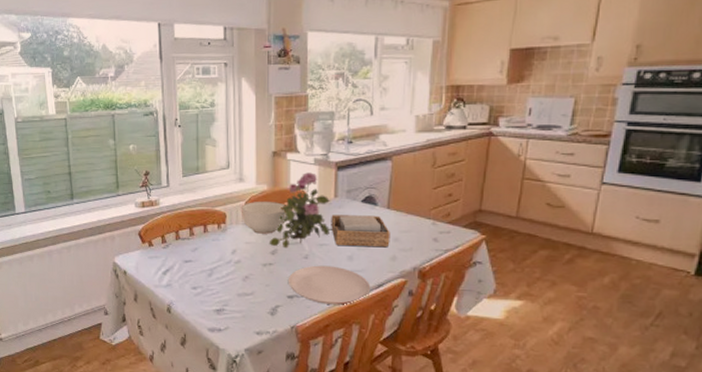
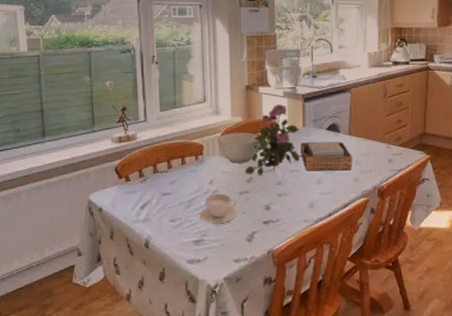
teacup: none [221,263,260,294] -> present [200,193,237,223]
plate: present [288,265,371,305] -> none [263,190,338,227]

